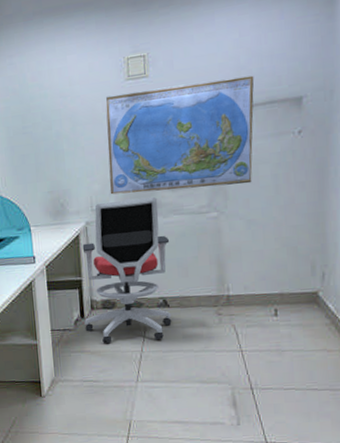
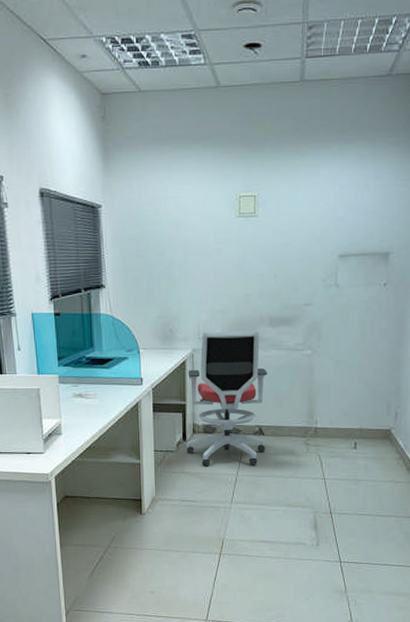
world map: present [105,75,254,195] -> none [216,228,350,327]

